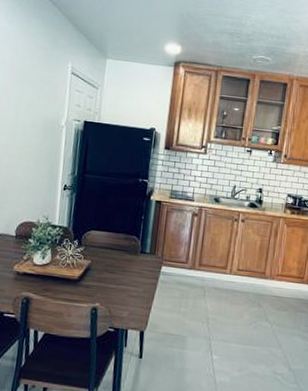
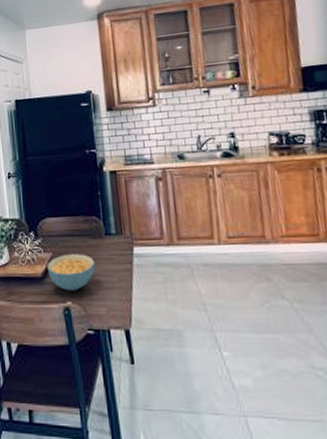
cereal bowl: none [84,263,127,295] -> present [47,254,96,291]

